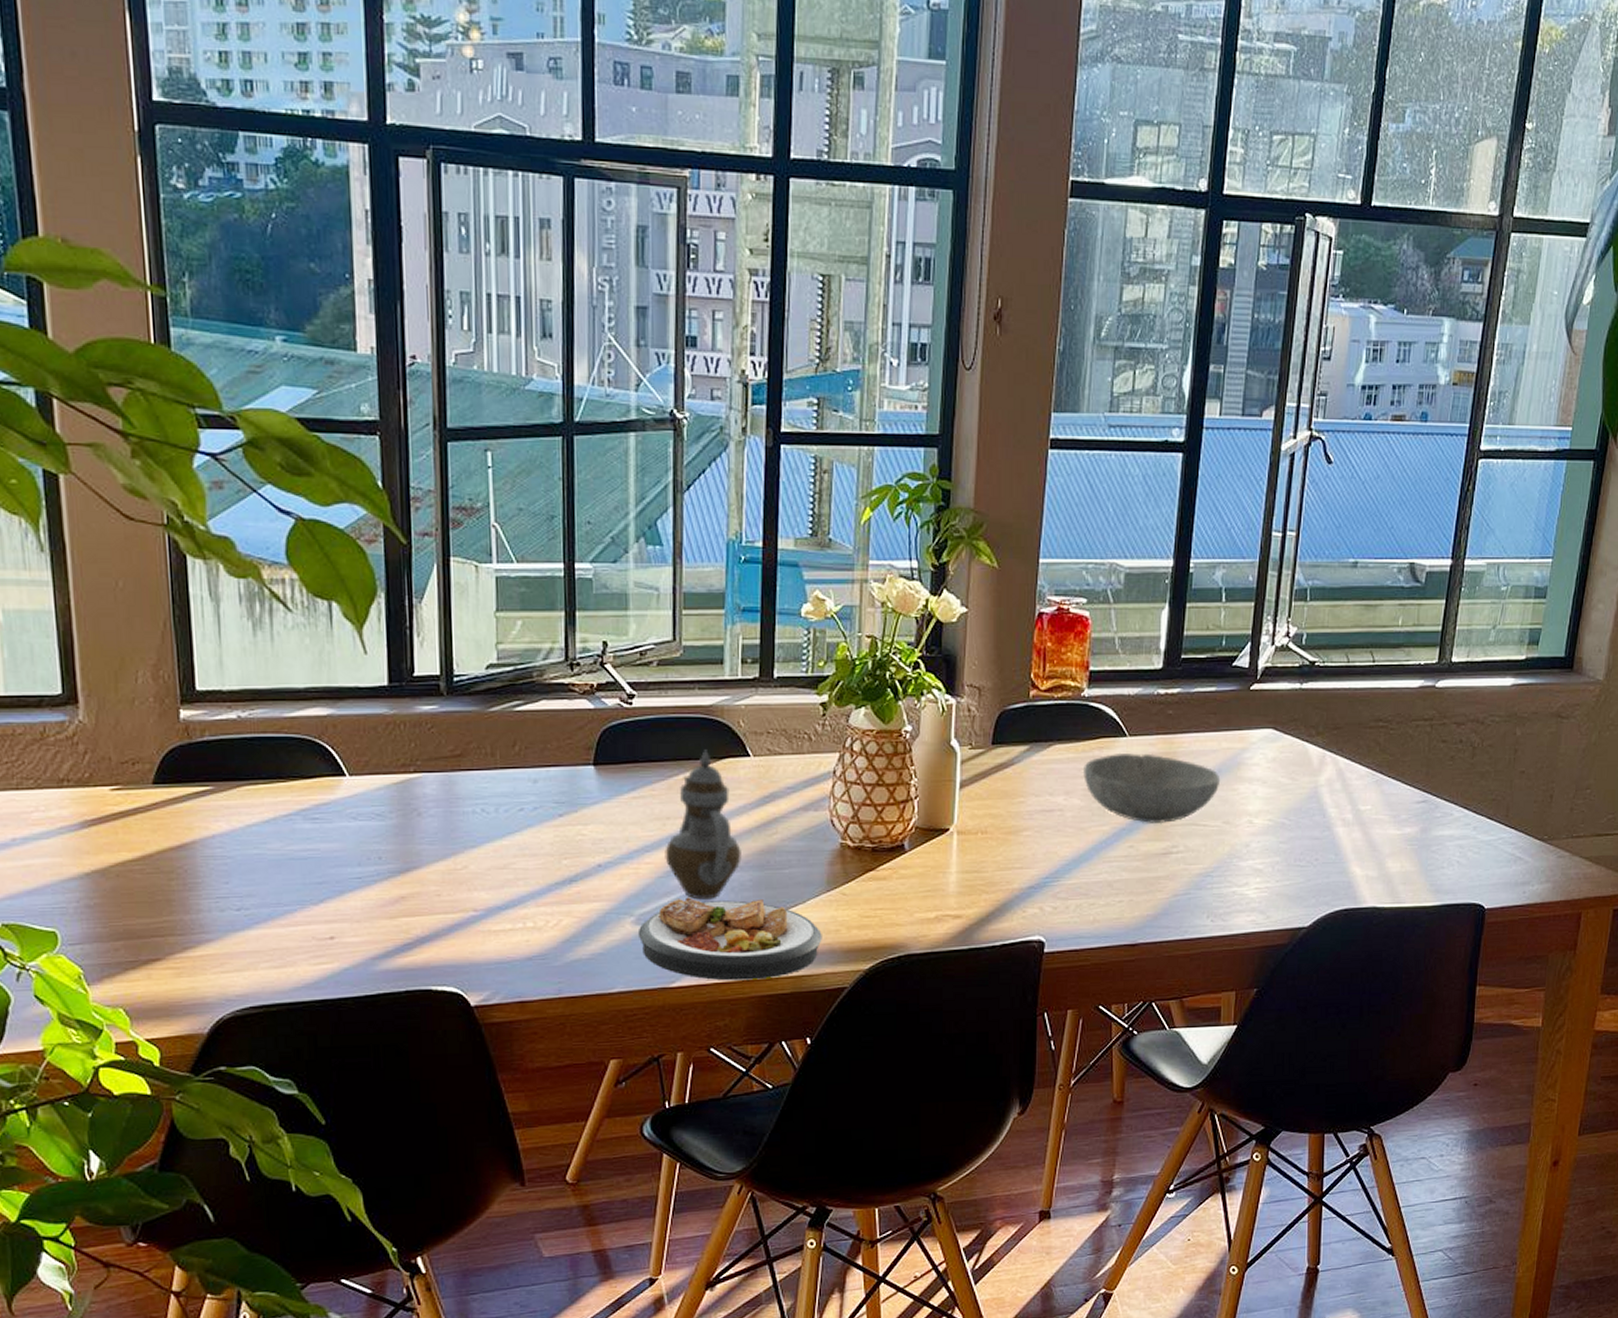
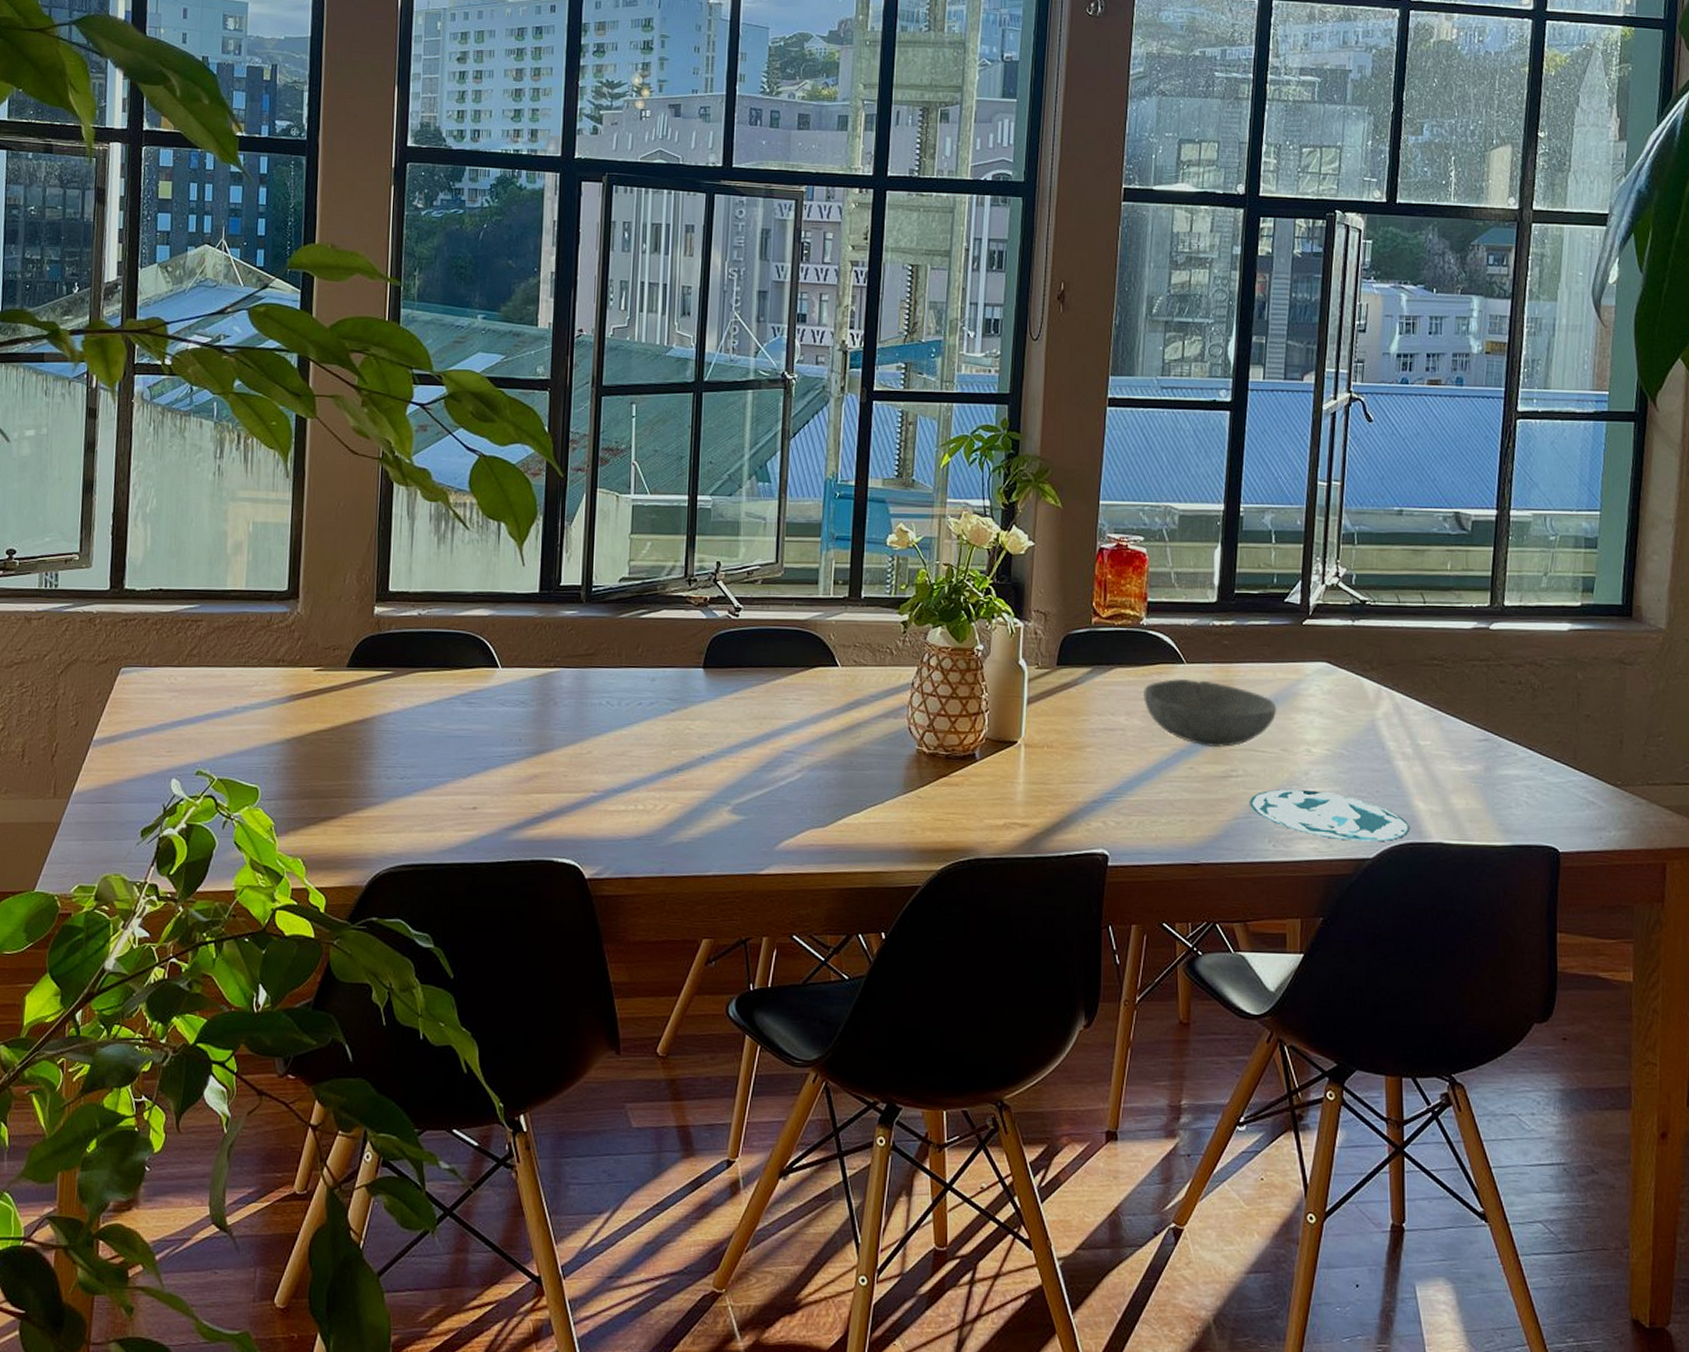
plate: present [637,897,822,981] -> none [733,791,898,873]
teapot: present [665,749,741,900] -> none [760,658,828,794]
plate: none [1190,862,1345,911] -> present [1250,789,1409,842]

